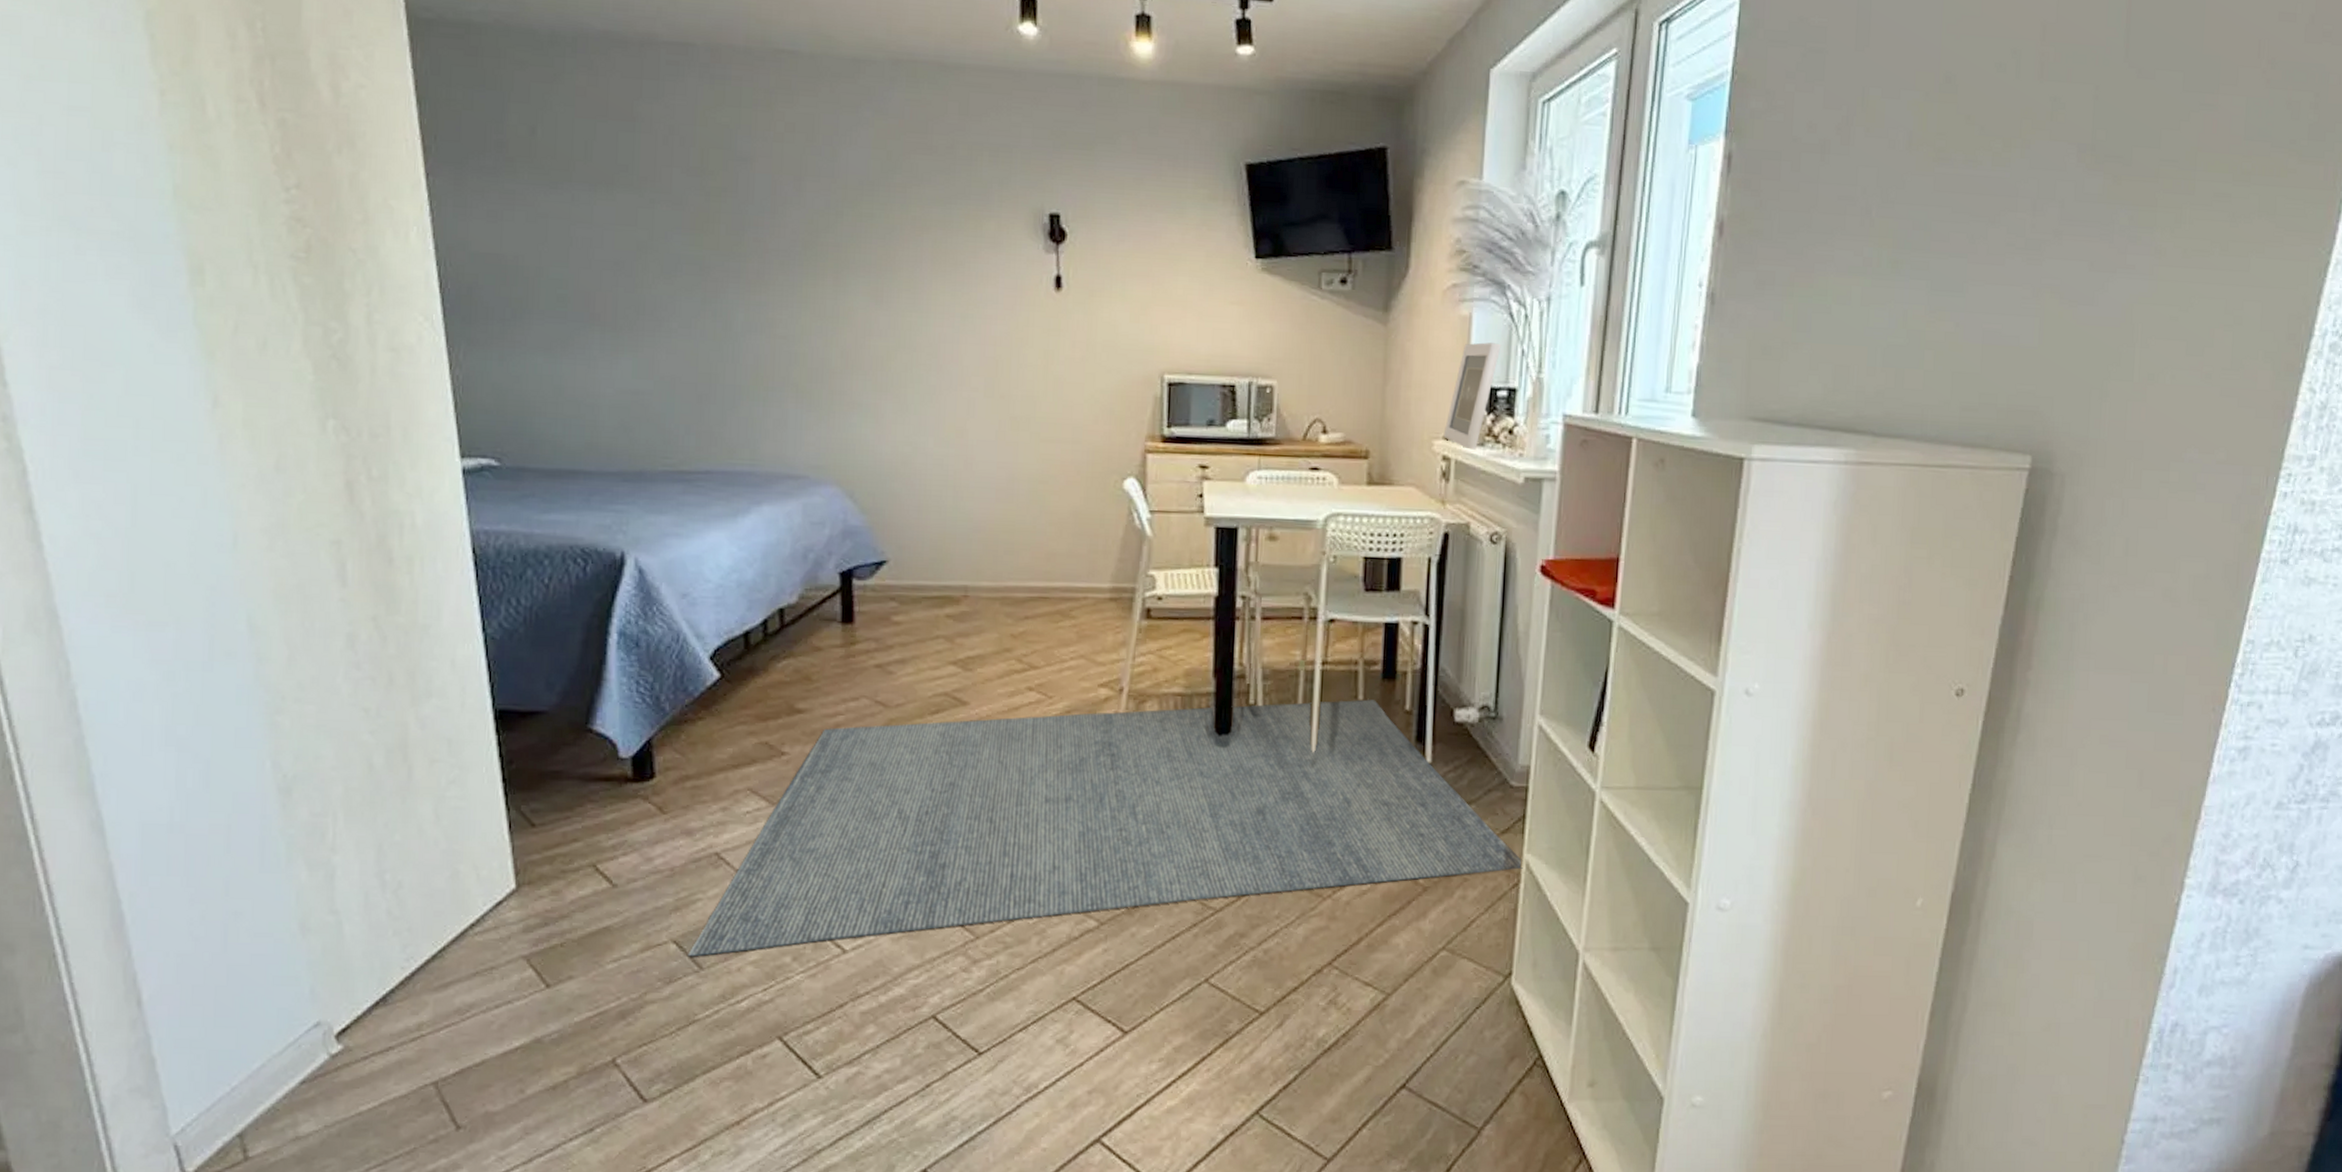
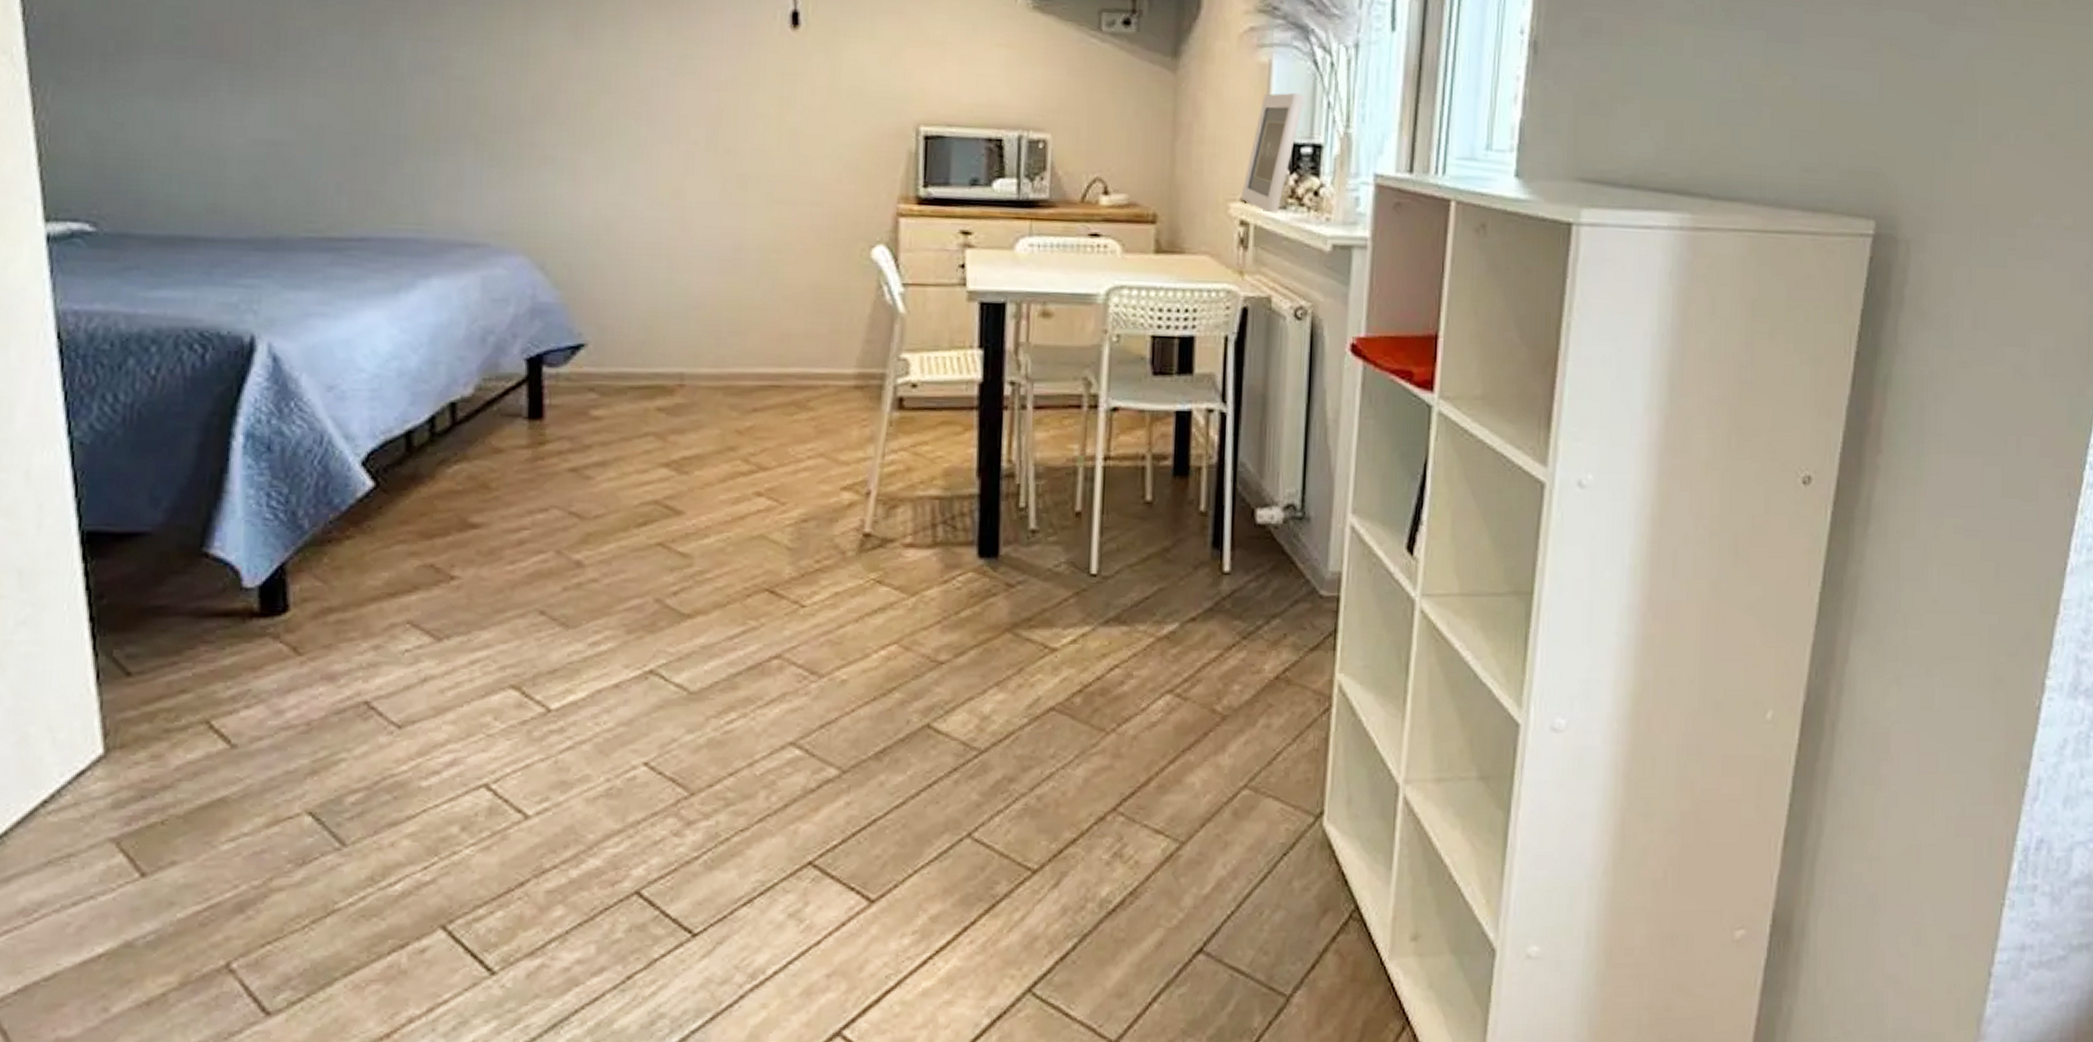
rug: present [688,699,1523,957] -> none [327,500,1335,831]

